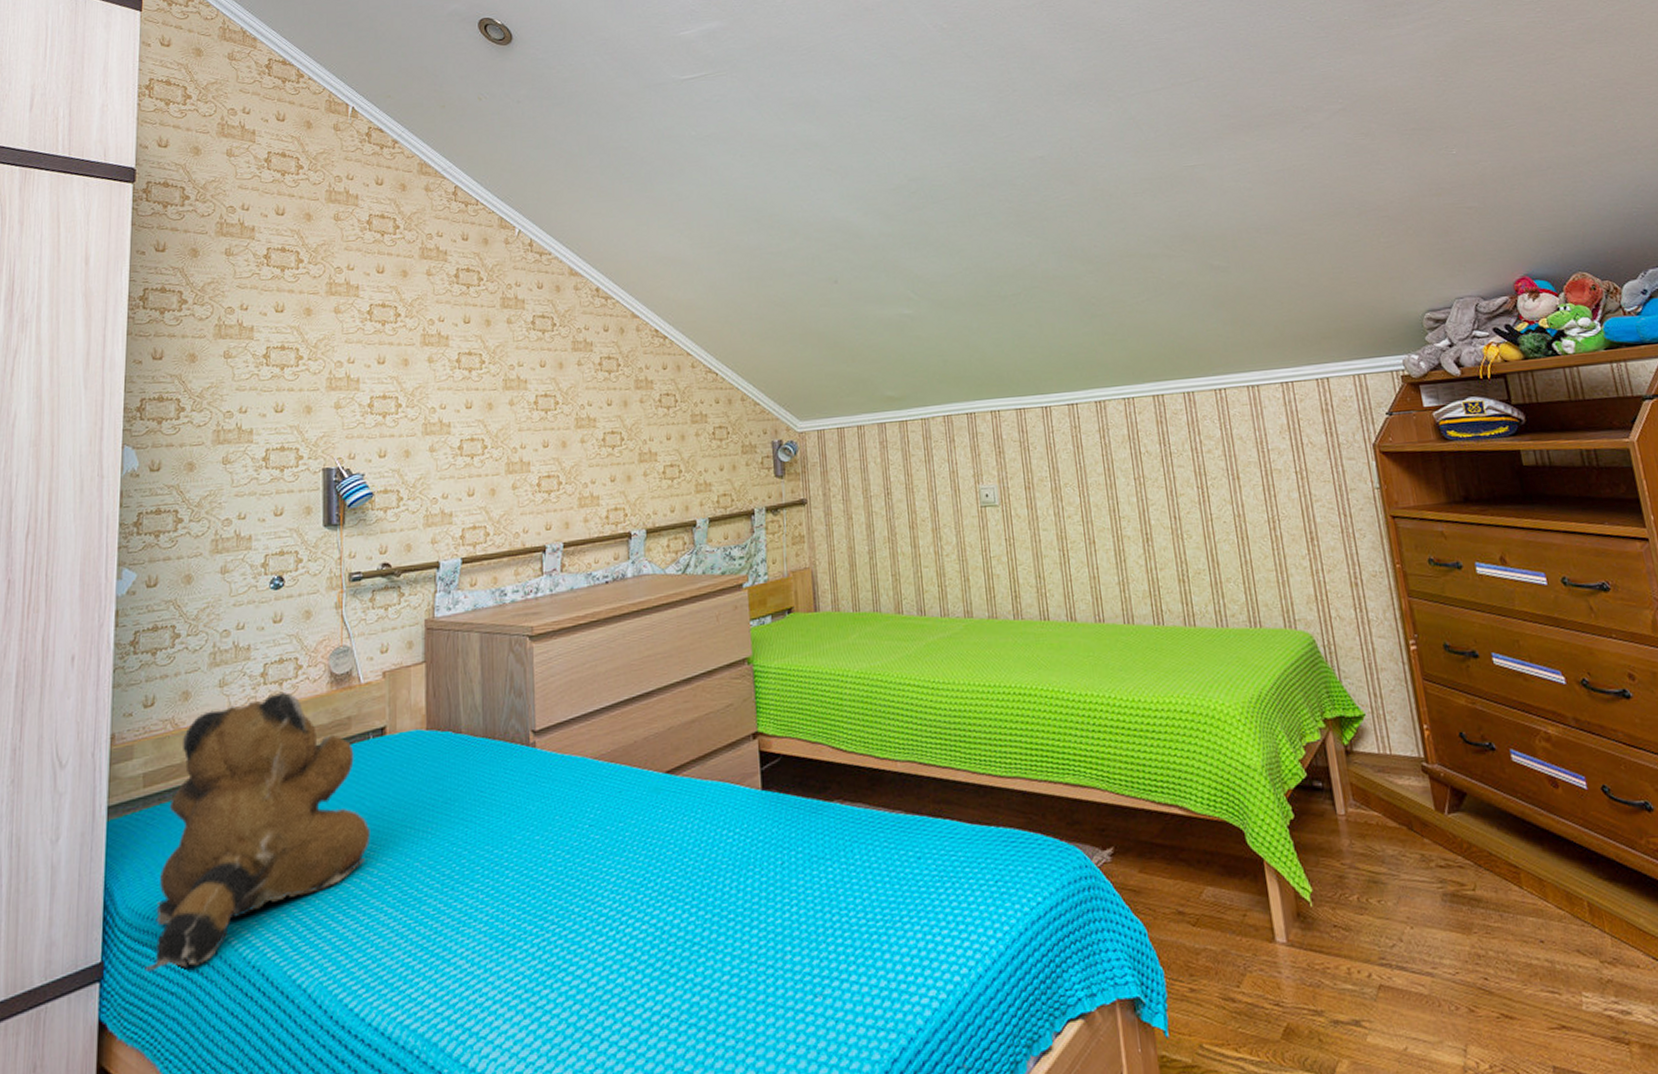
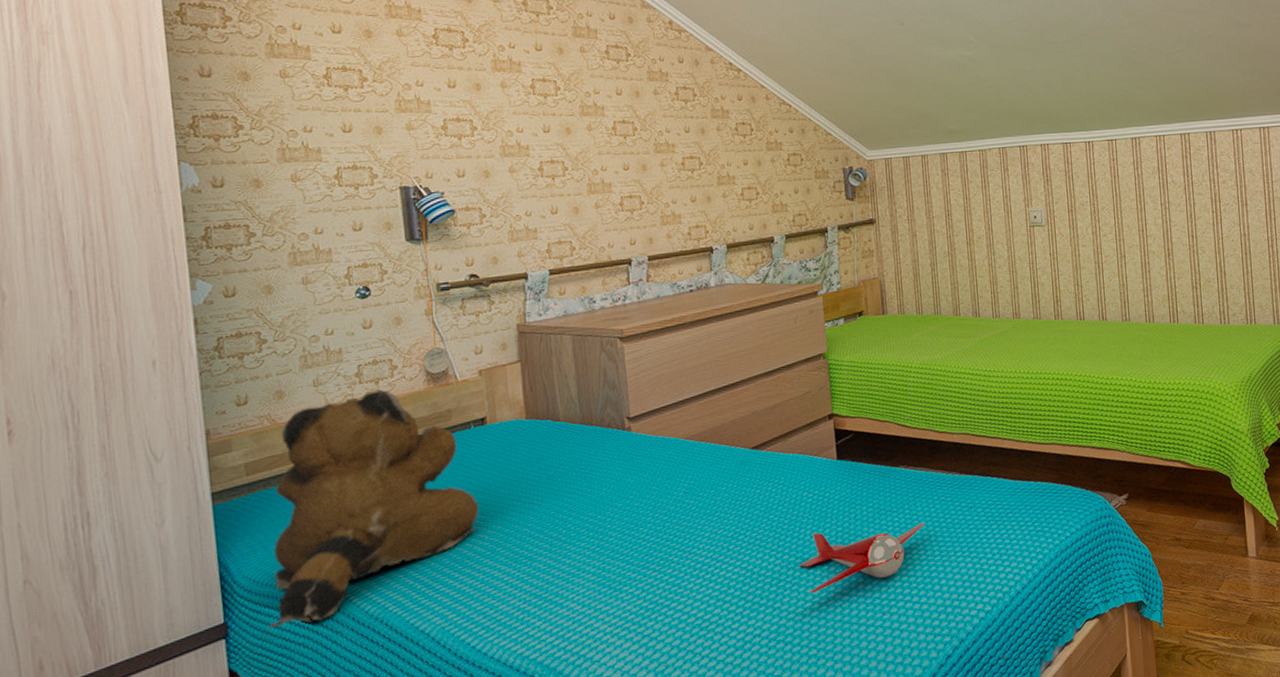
toy airplane: none [716,875,865,963] -> present [799,522,926,594]

